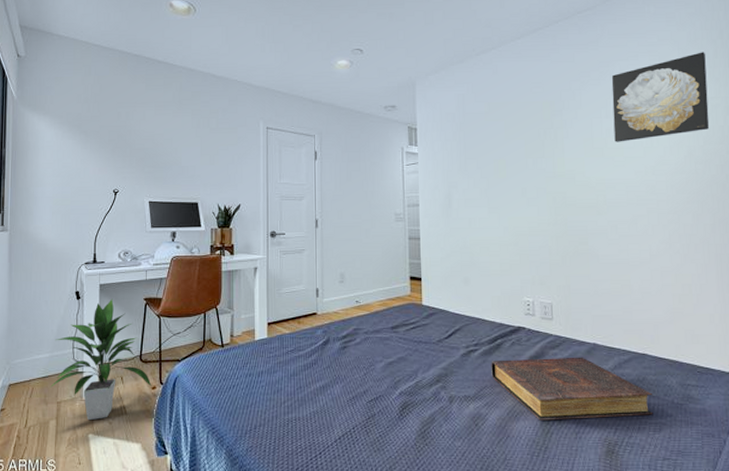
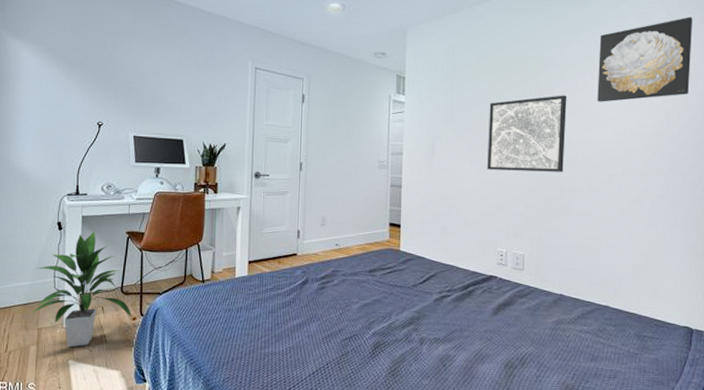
book: present [491,357,653,421] -> none [461,306,610,364]
wall art: none [504,137,586,217] -> present [487,95,567,172]

